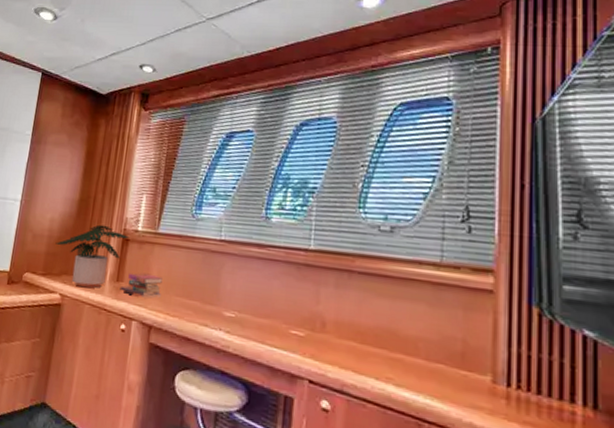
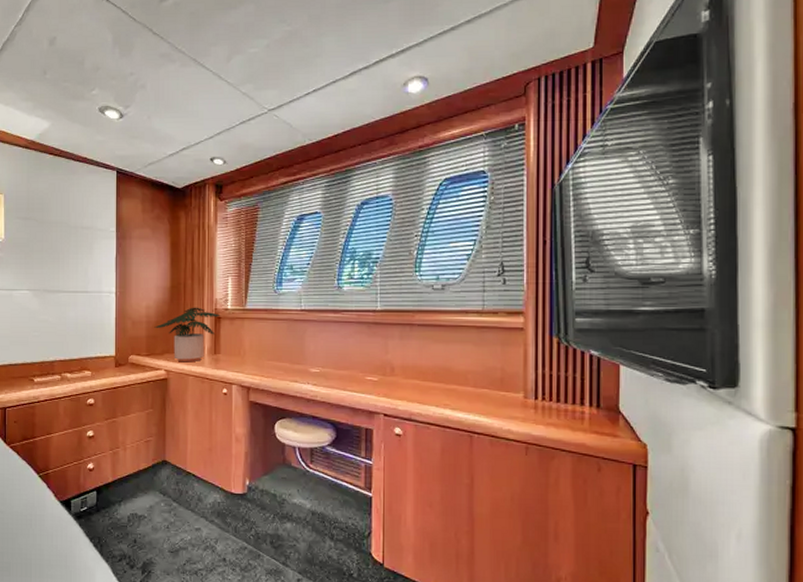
books: present [120,272,163,299] -> none [218,344,256,366]

